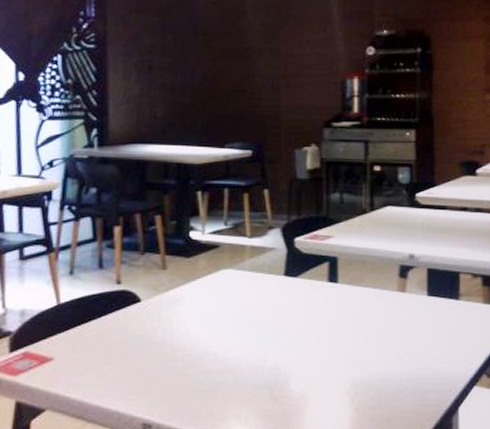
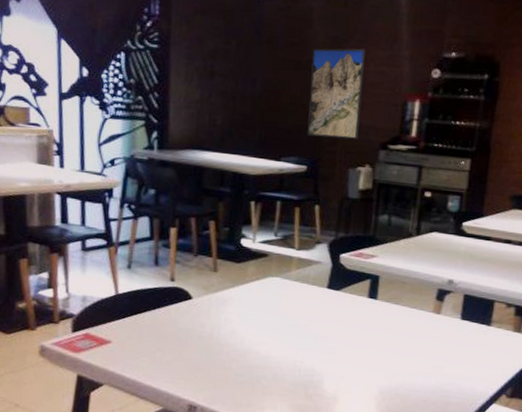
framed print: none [249,33,301,121] -> present [307,48,365,139]

